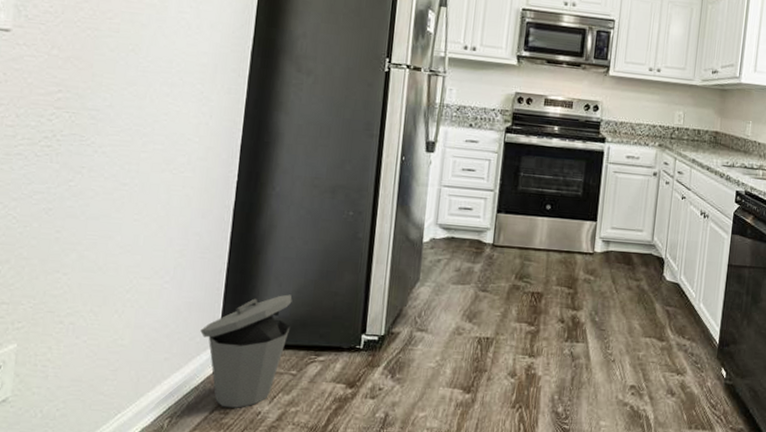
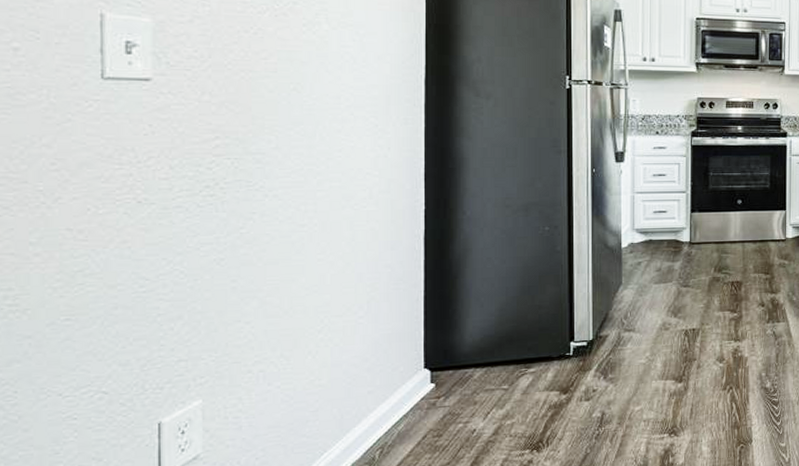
trash can: present [200,294,293,408] -> none [403,313,497,431]

